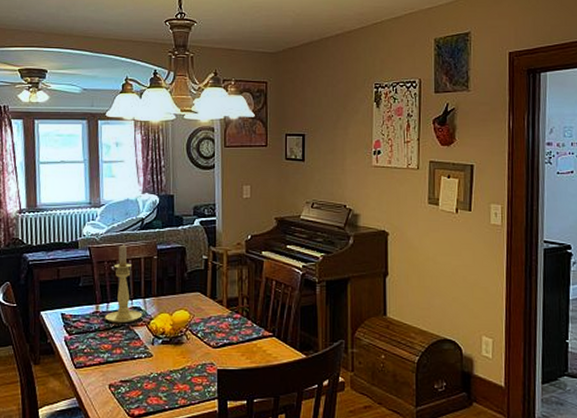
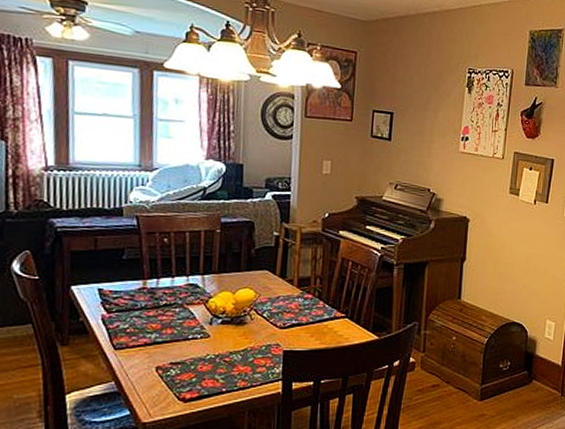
candle holder: present [105,244,143,324] -> none [154,215,200,302]

